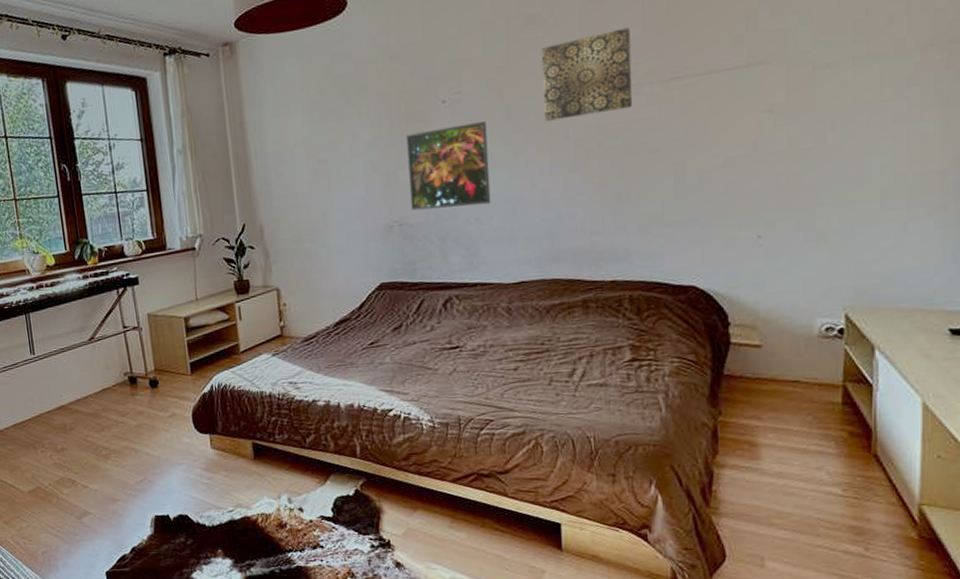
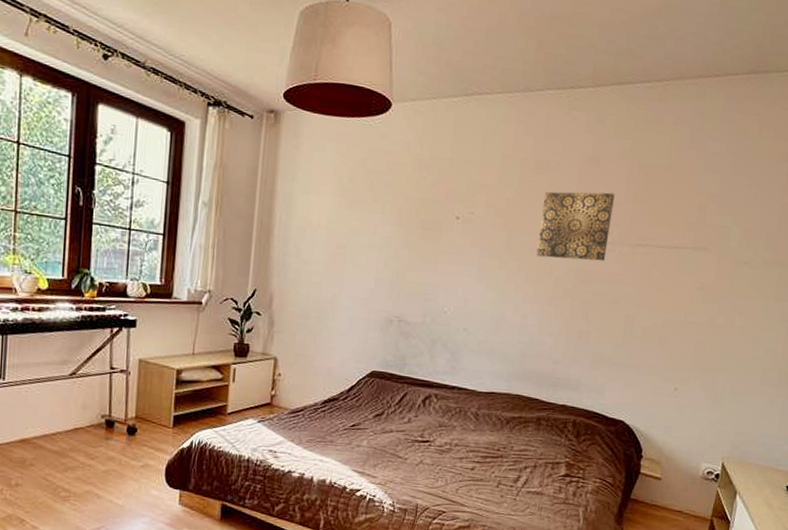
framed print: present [406,121,491,211] -> none [411,239,489,318]

